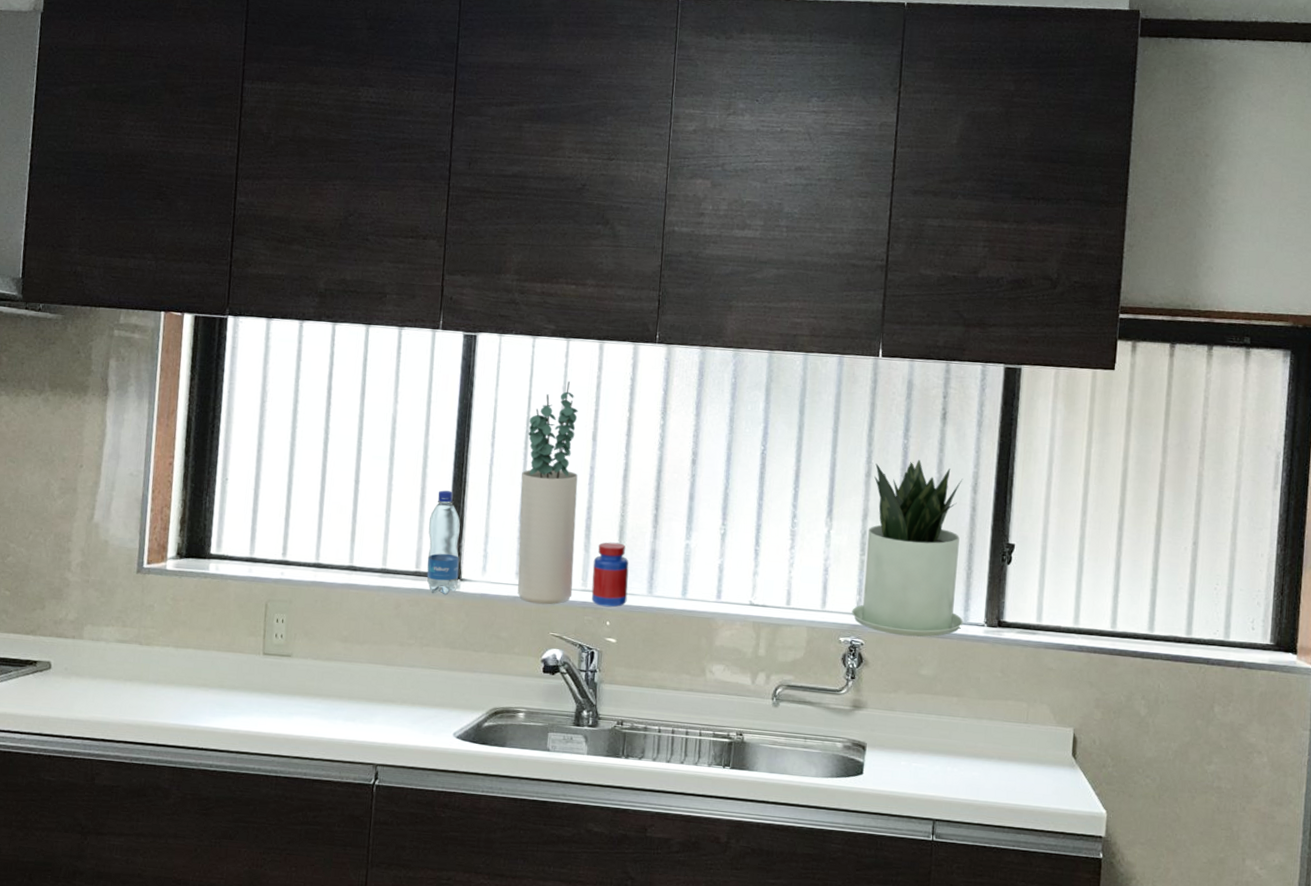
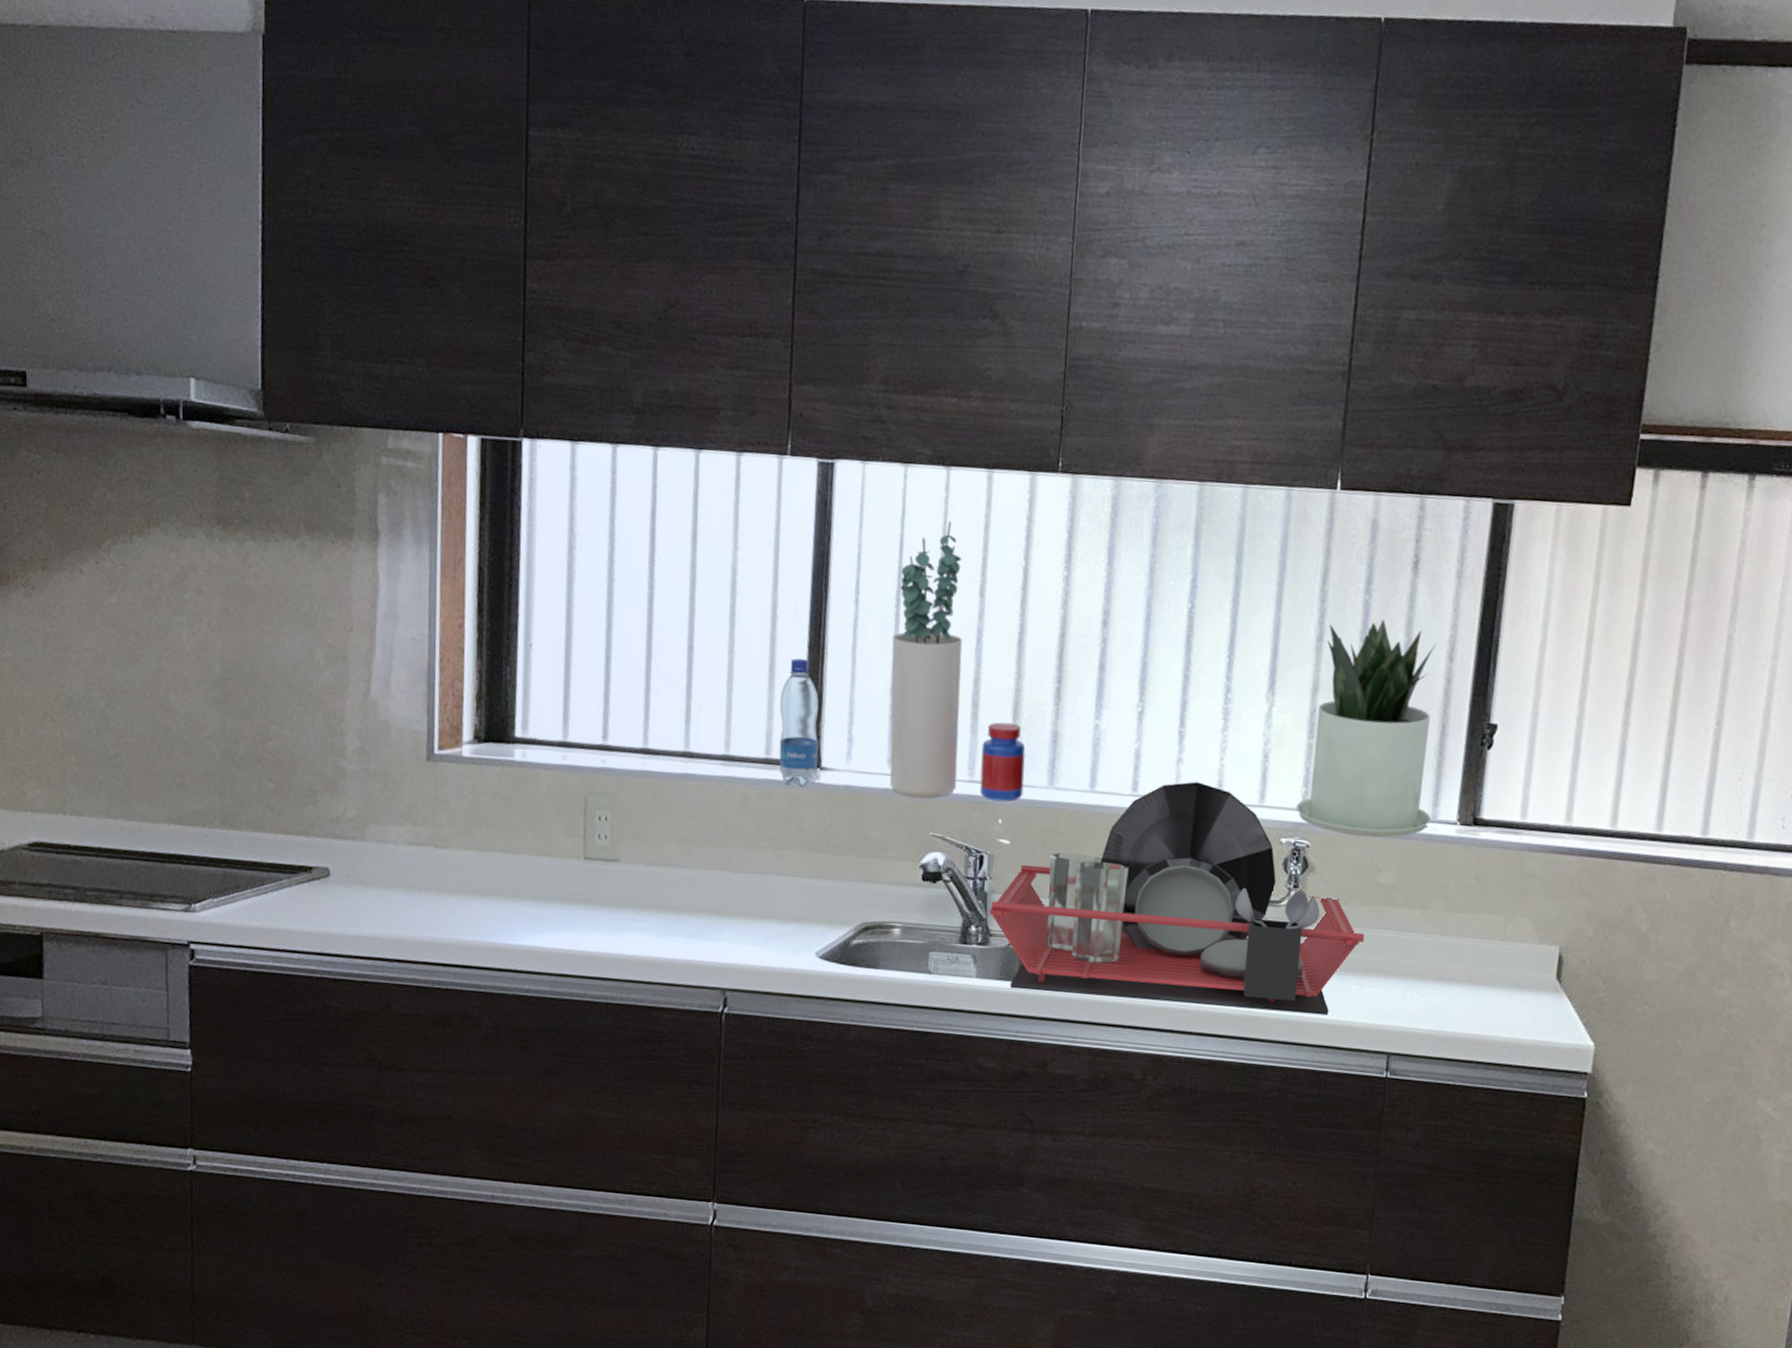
dish rack: none [599,591,911,787] -> present [990,781,1364,1016]

